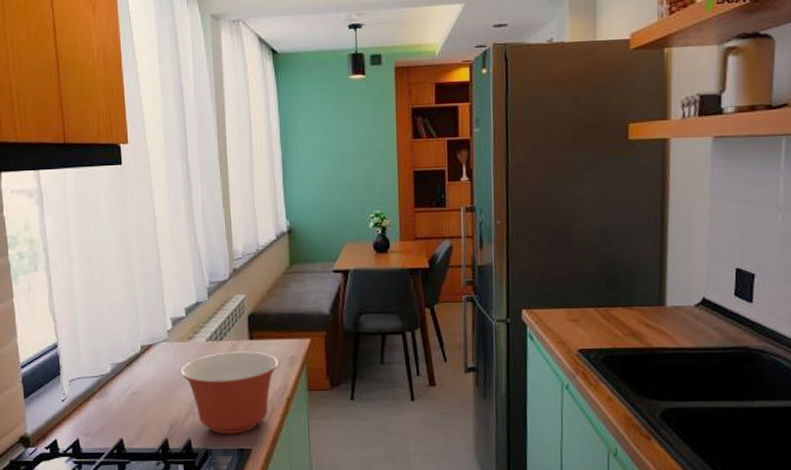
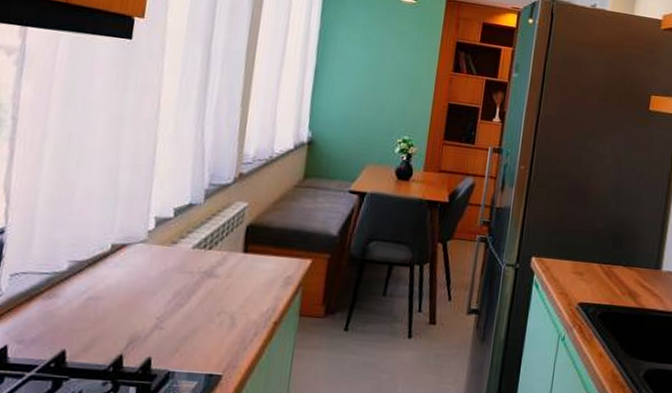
mixing bowl: present [180,351,279,435] -> none [154,263,272,357]

